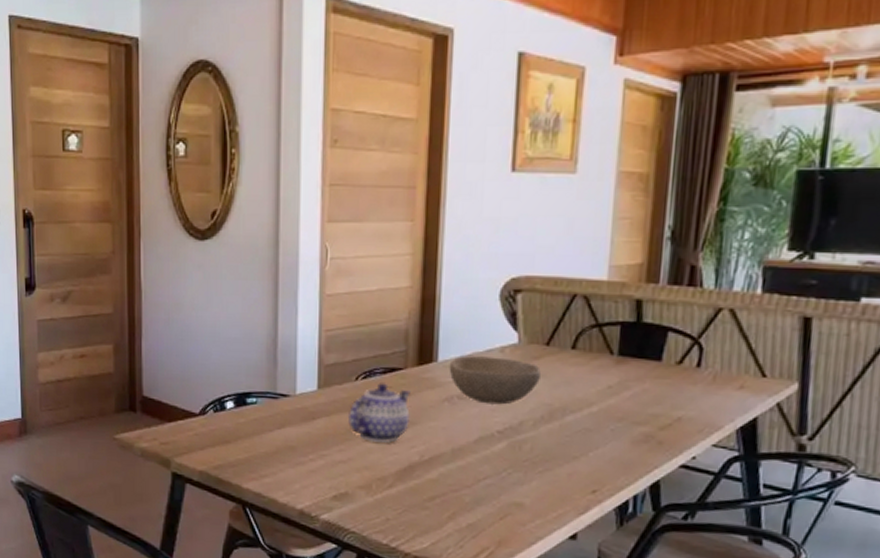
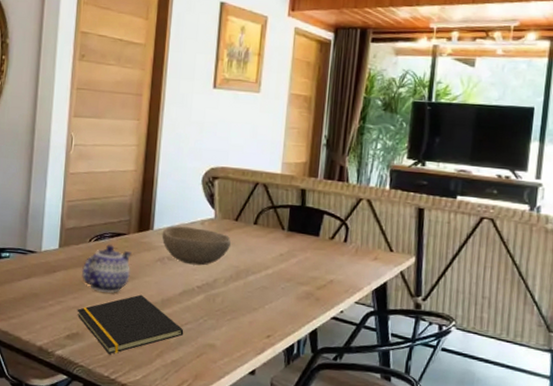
notepad: none [344,443,482,517] -> present [77,294,184,354]

